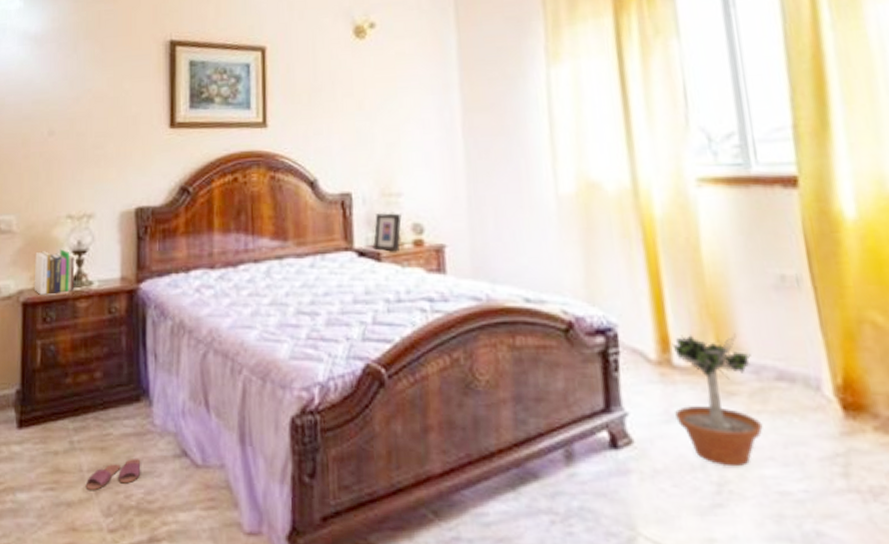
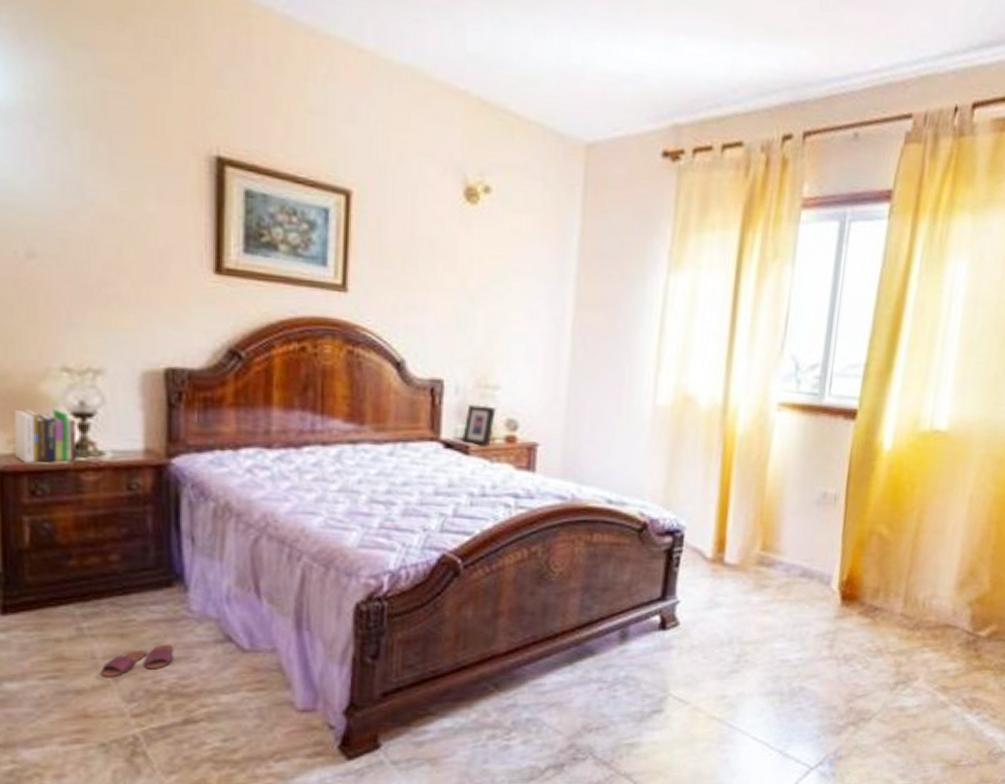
potted tree: present [672,333,763,467] -> none [717,538,786,642]

